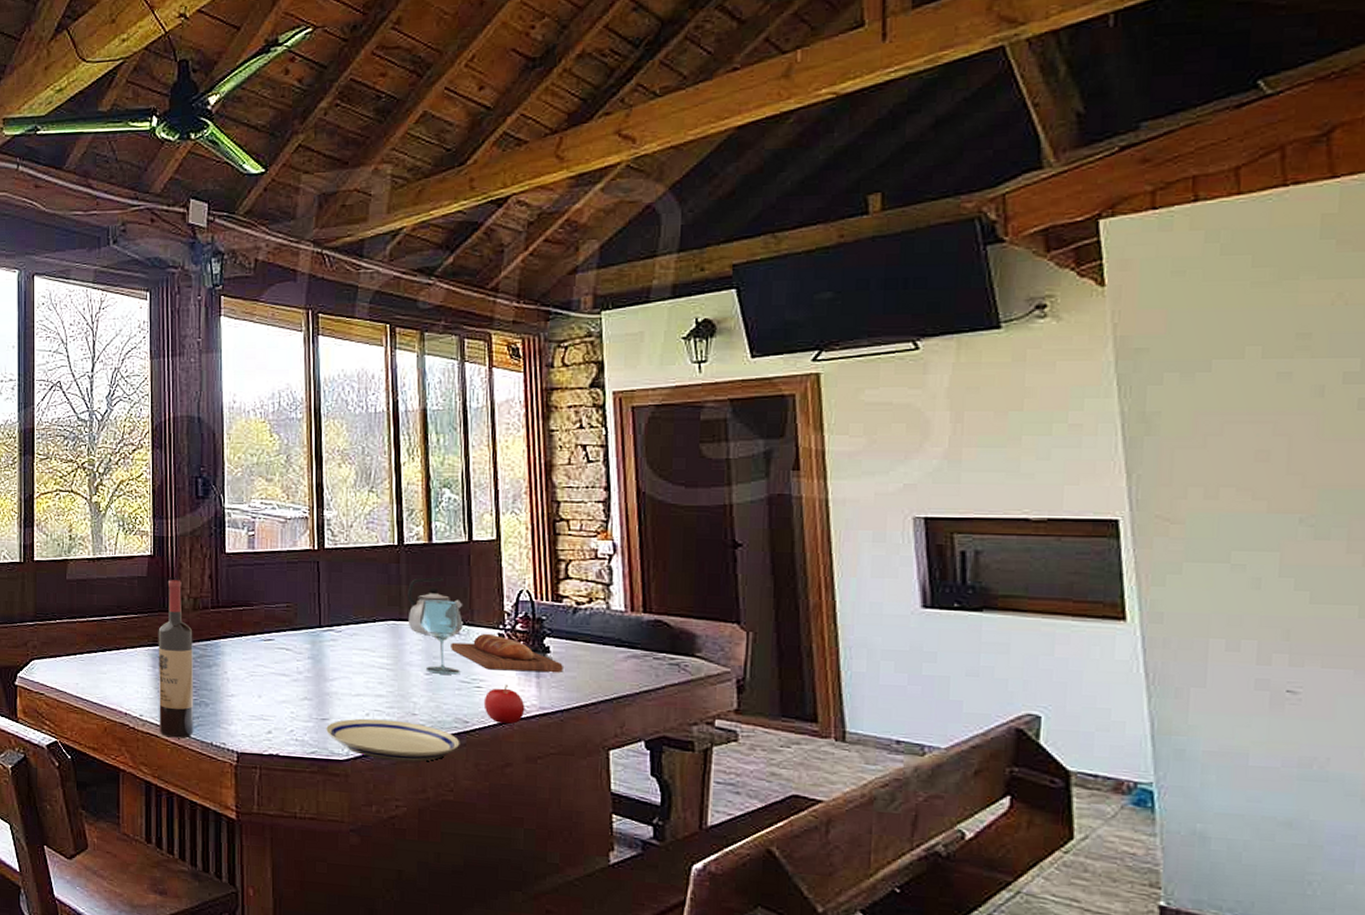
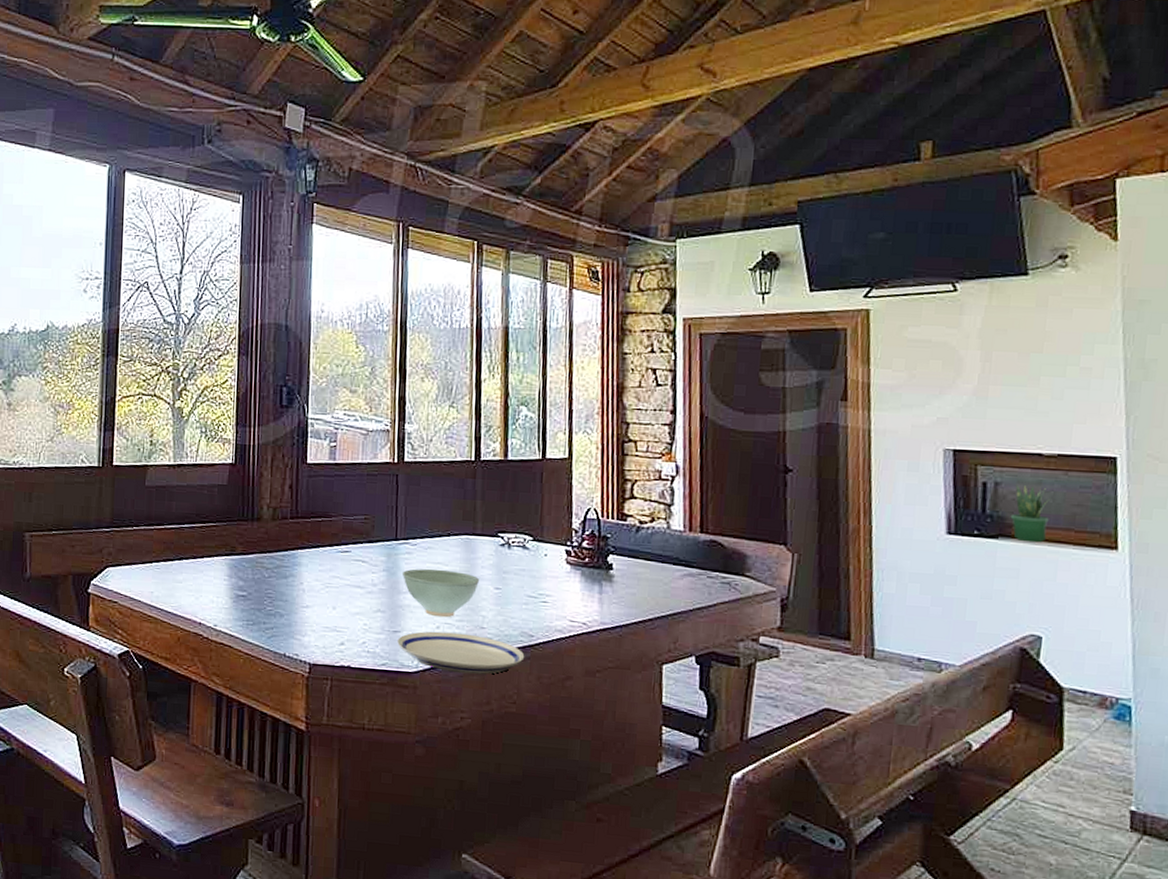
wine bottle: present [158,580,194,738] -> none [233,489,271,649]
bowl: none [327,655,409,705] -> present [401,568,480,618]
kettle: present [406,577,463,636] -> none [480,493,534,551]
wine glass: present [419,599,463,675] -> none [491,515,533,590]
bread loaf: present [451,633,563,672] -> none [520,549,624,589]
fruit: present [483,684,525,724] -> none [548,599,587,638]
planter: none [995,553,1043,615] -> present [1010,485,1051,543]

